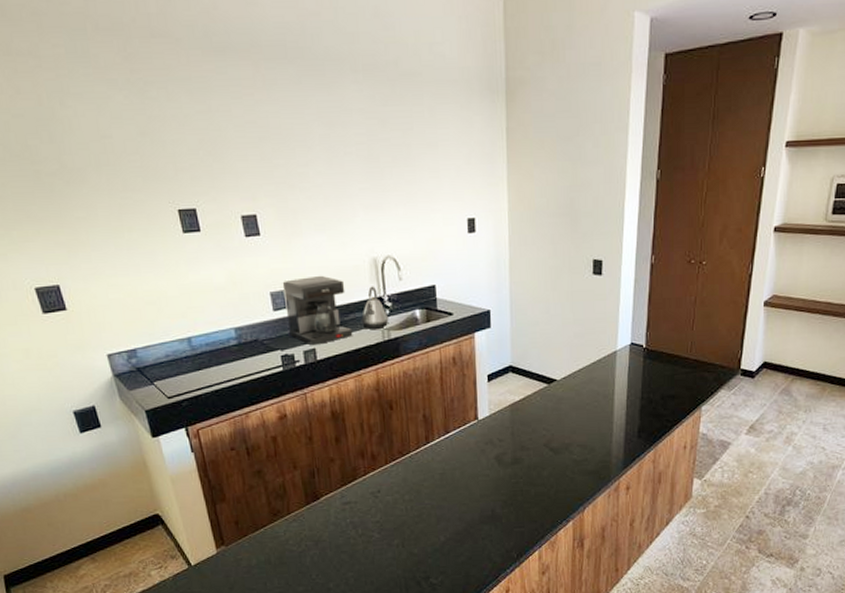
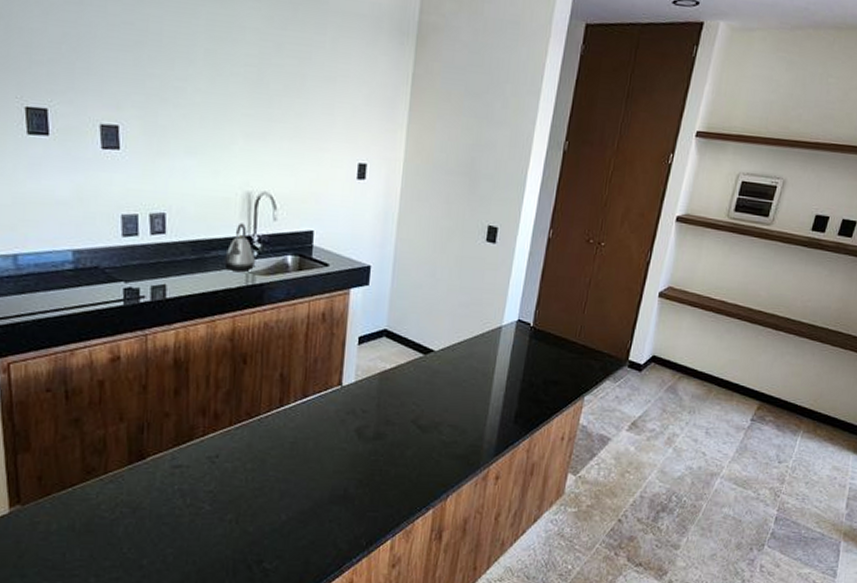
coffee maker: present [282,275,353,346] -> none [137,203,212,282]

